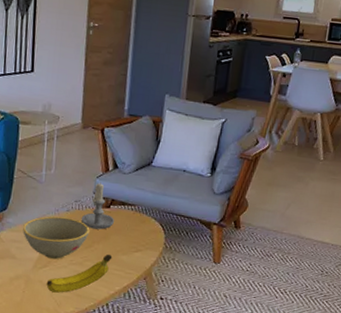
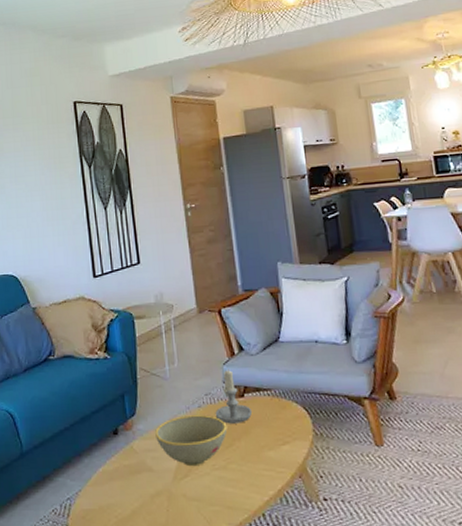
fruit: present [46,254,113,293] -> none [191,451,258,507]

